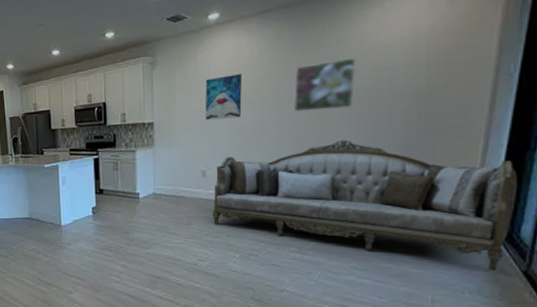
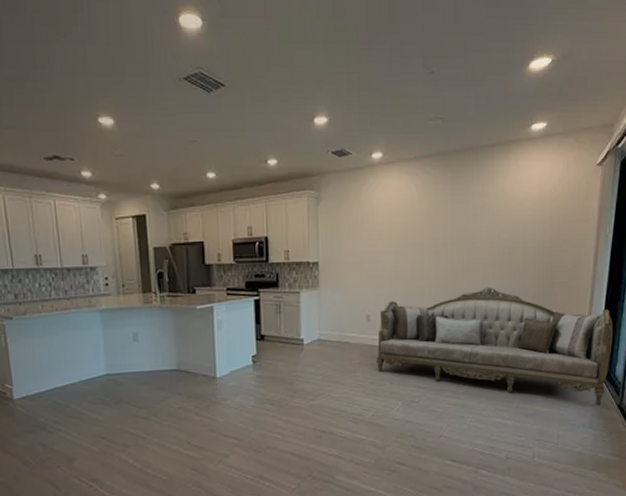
wall art: present [205,74,242,120] -> none [369,217,403,262]
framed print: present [293,57,357,112] -> none [448,210,499,258]

